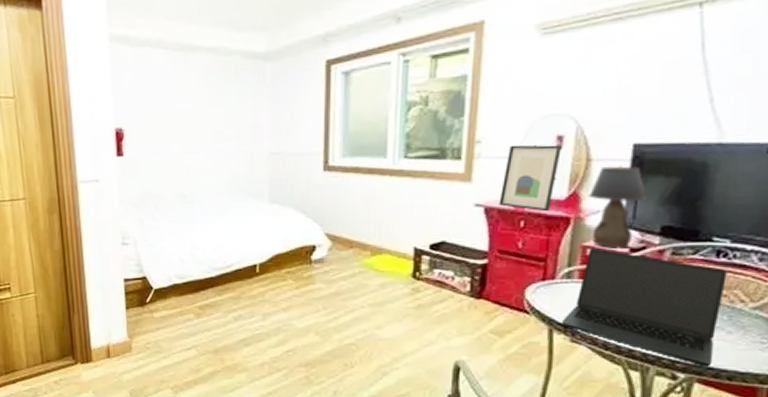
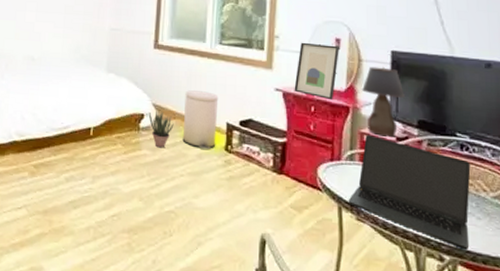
potted plant: none [321,239,351,280] -> present [148,109,174,148]
pedal bin: none [361,215,404,278] -> present [182,90,219,149]

